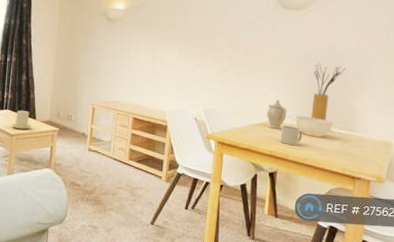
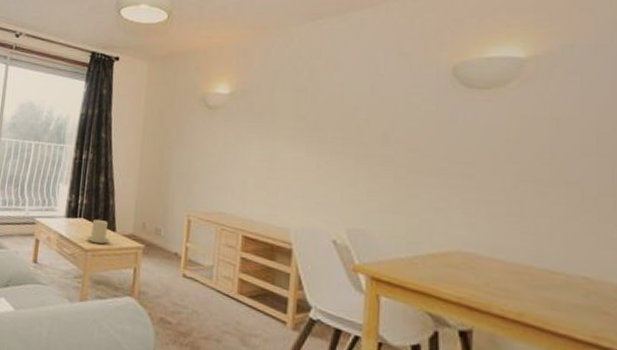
teapot: present [266,99,287,129] -> none [447,219,483,265]
mug: present [280,125,302,146] -> none [473,258,512,293]
bowl: present [296,116,333,137] -> none [499,245,568,282]
vase: present [311,63,346,121] -> none [524,166,583,256]

